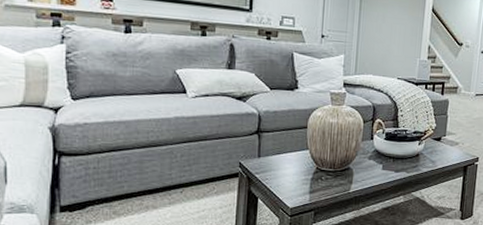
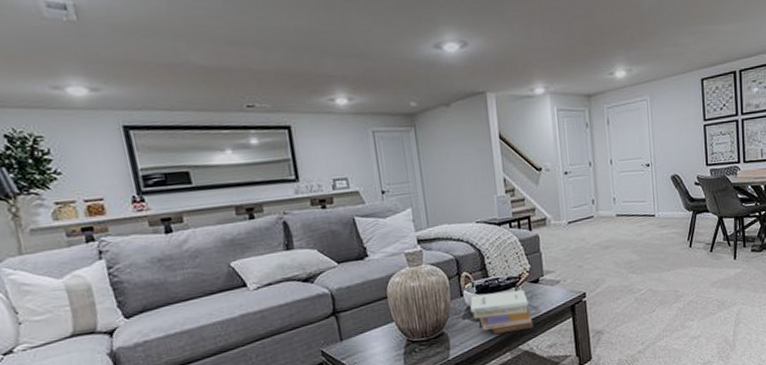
books: none [376,140,429,179] -> present [469,289,534,335]

